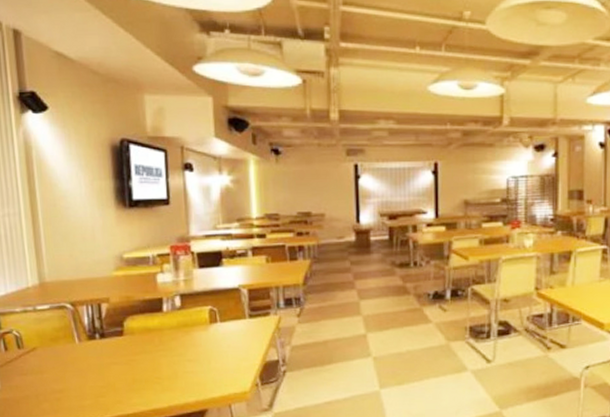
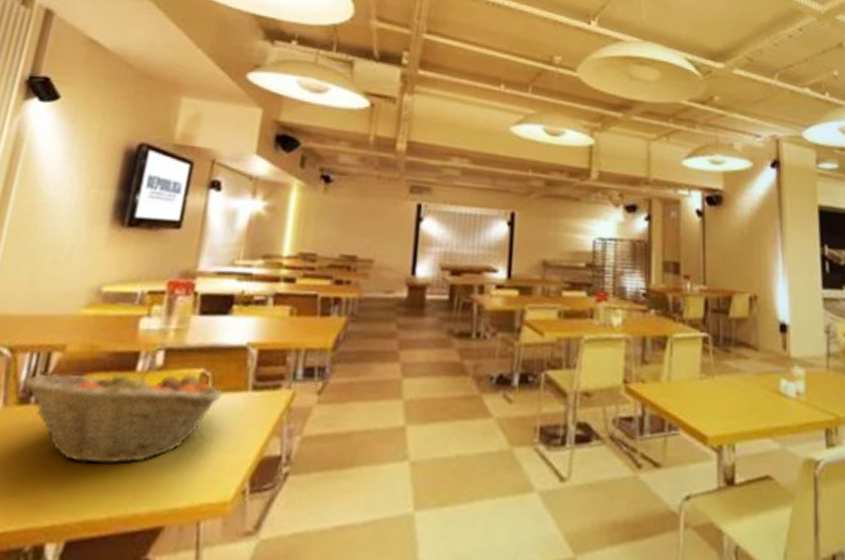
fruit basket: none [87,307,228,375] -> present [23,366,223,465]

